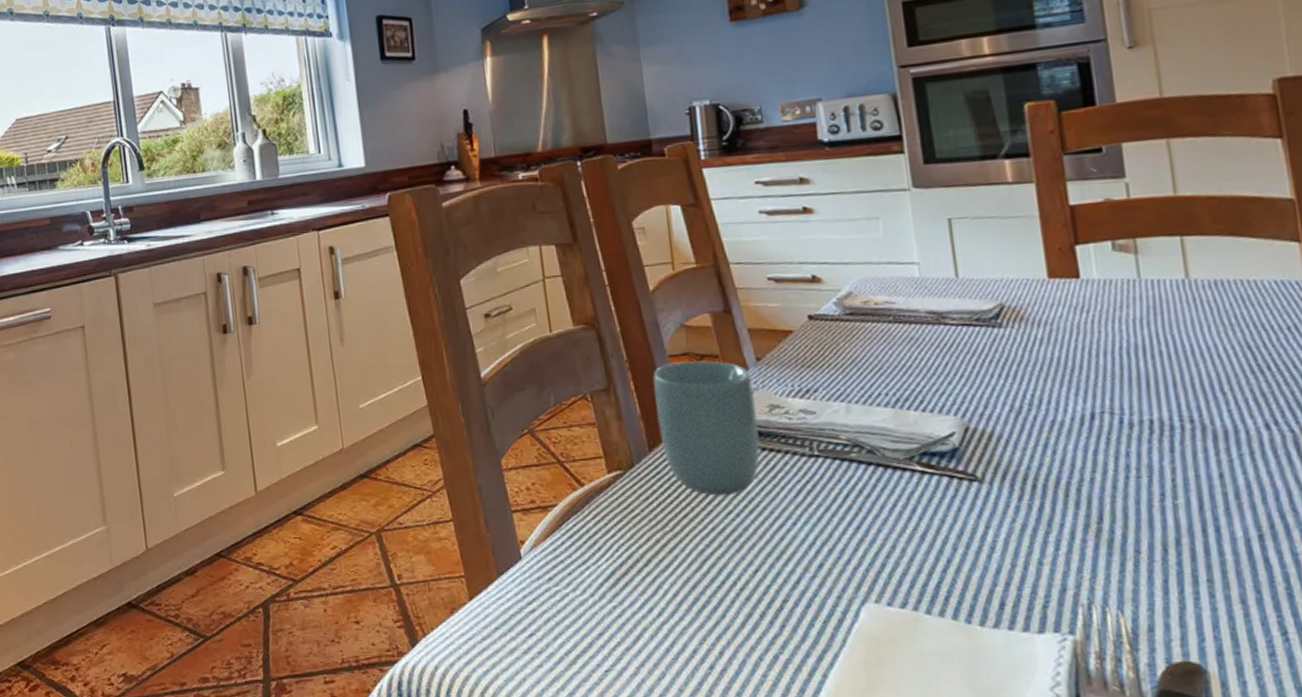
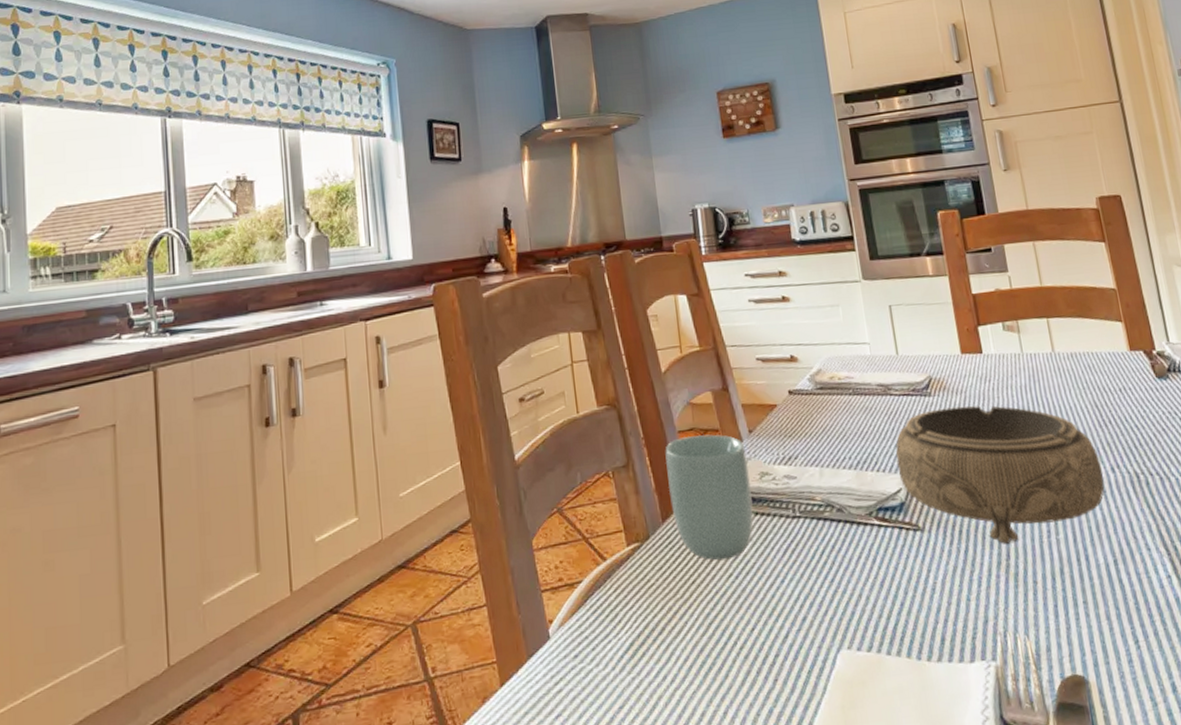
decorative bowl: none [948,340,1253,505] -> present [895,406,1105,544]

